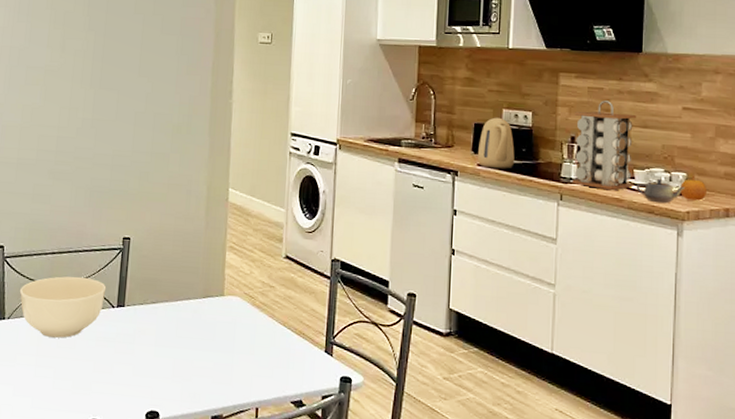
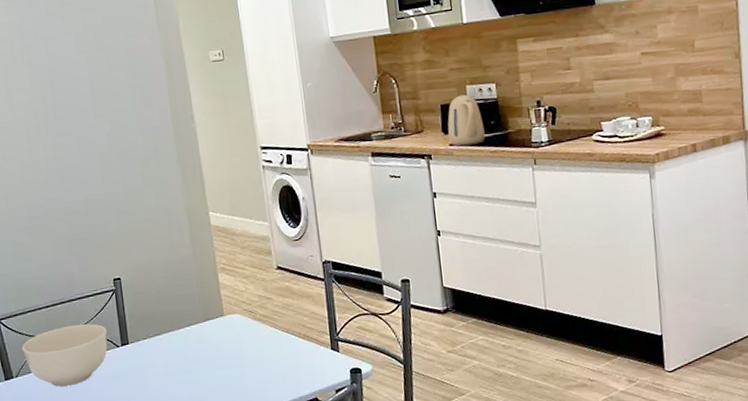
spice rack: present [572,100,637,191] -> none [537,59,604,148]
teapot: present [636,178,686,204] -> none [605,126,653,151]
fruit: present [680,175,706,201] -> none [647,117,673,143]

